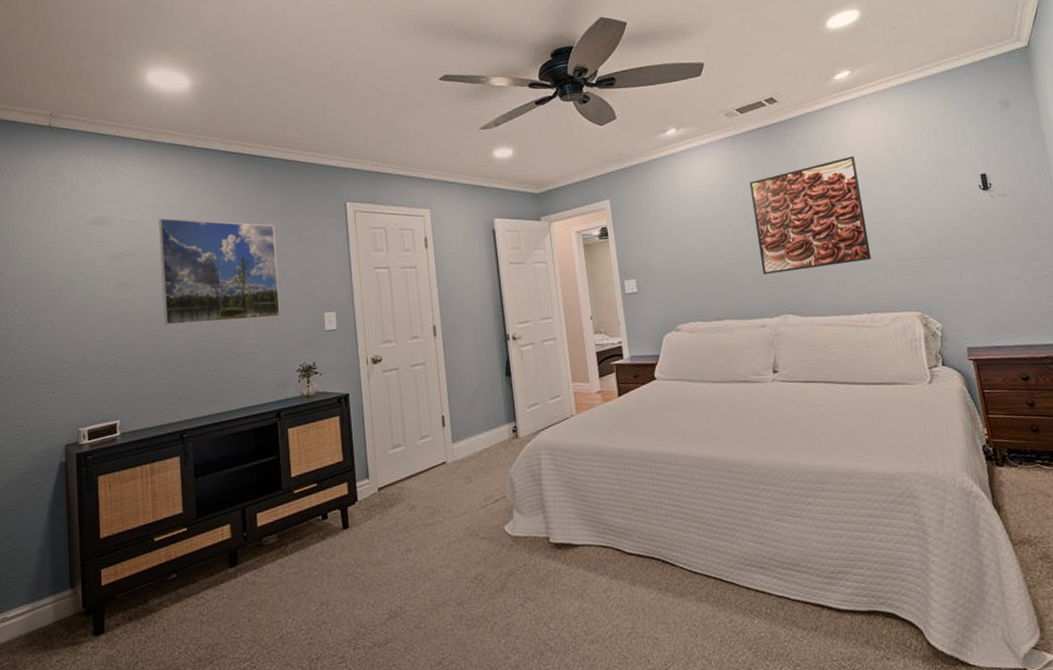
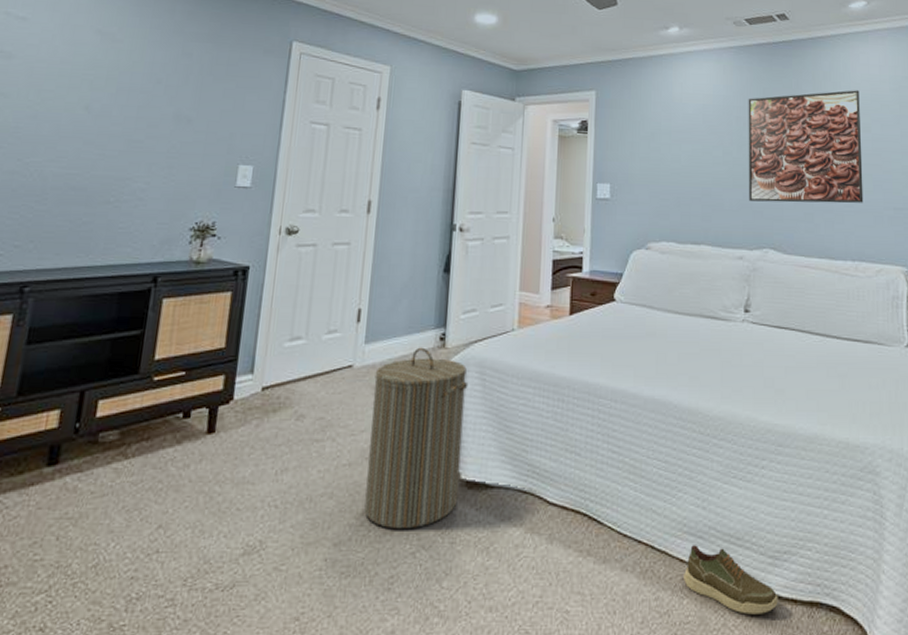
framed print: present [159,218,281,325] -> none [32,20,199,161]
laundry hamper: none [465,440,551,587] -> present [364,347,468,530]
shoe: none [751,574,839,627] -> present [684,545,778,615]

